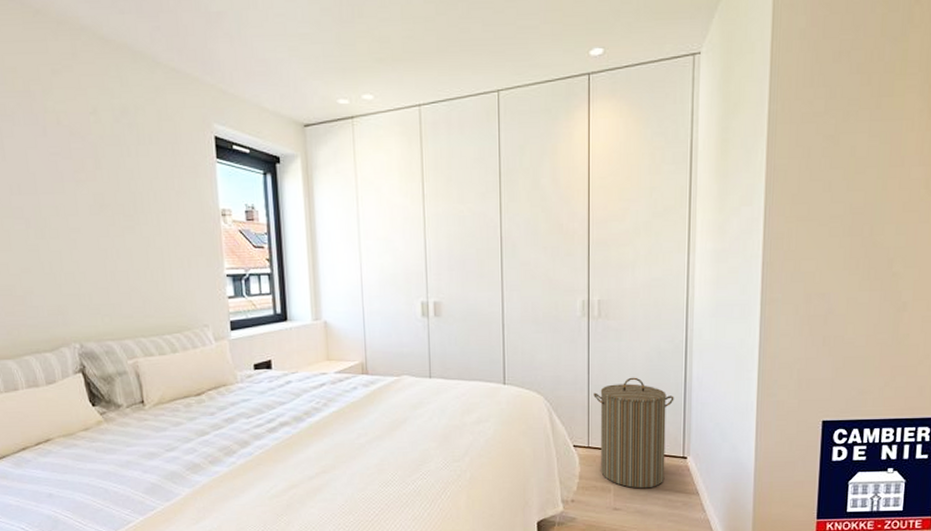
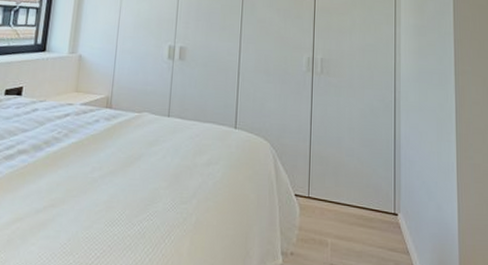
laundry hamper: present [593,377,674,489] -> none [315,131,386,245]

